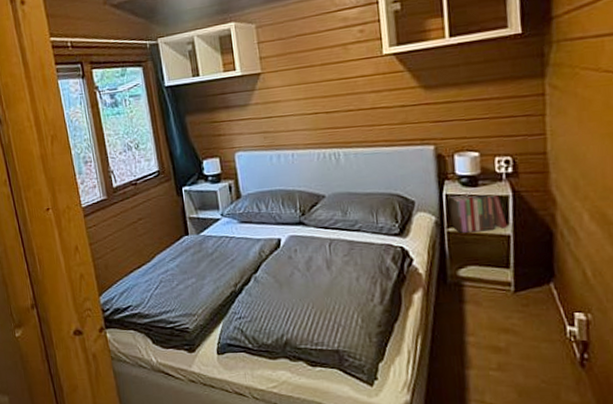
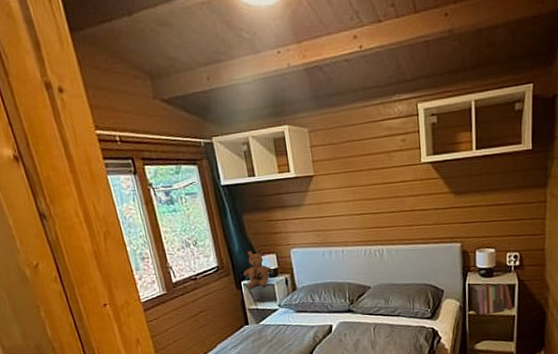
teddy bear: none [185,153,216,197] -> present [243,249,274,290]

